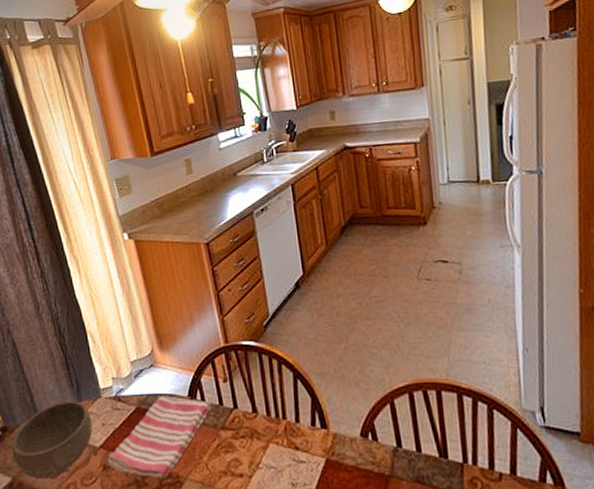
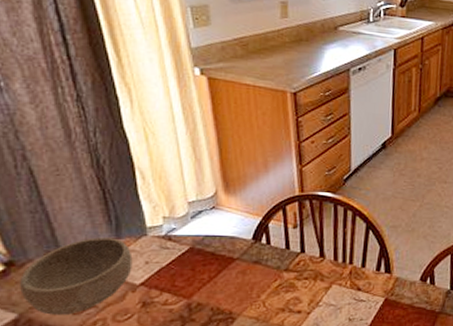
dish towel: present [107,396,212,478] -> none [148,238,278,315]

